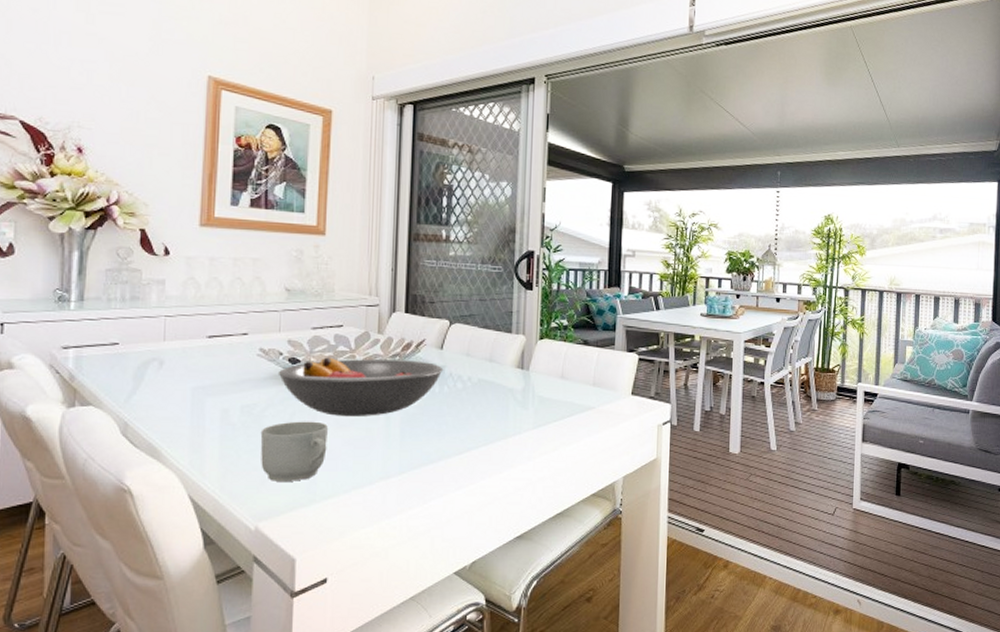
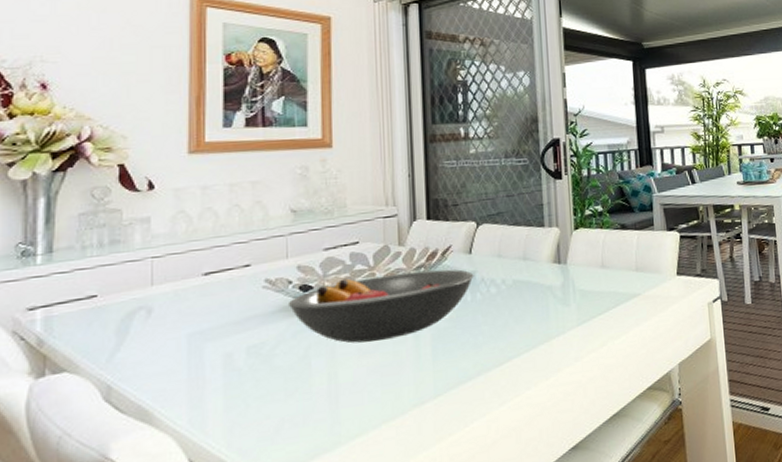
mug: present [260,421,328,481] -> none [271,352,350,428]

